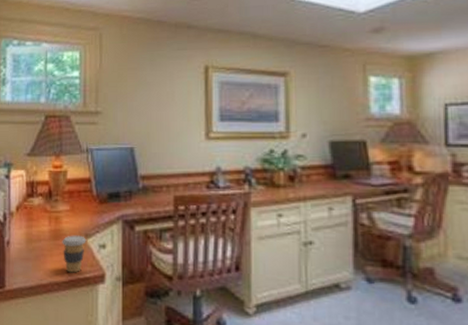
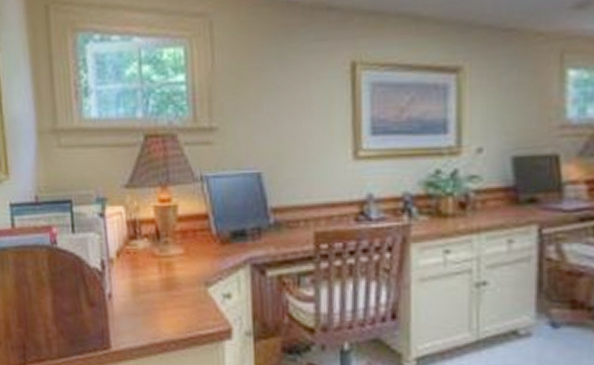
coffee cup: present [62,235,87,273] -> none [176,284,207,329]

